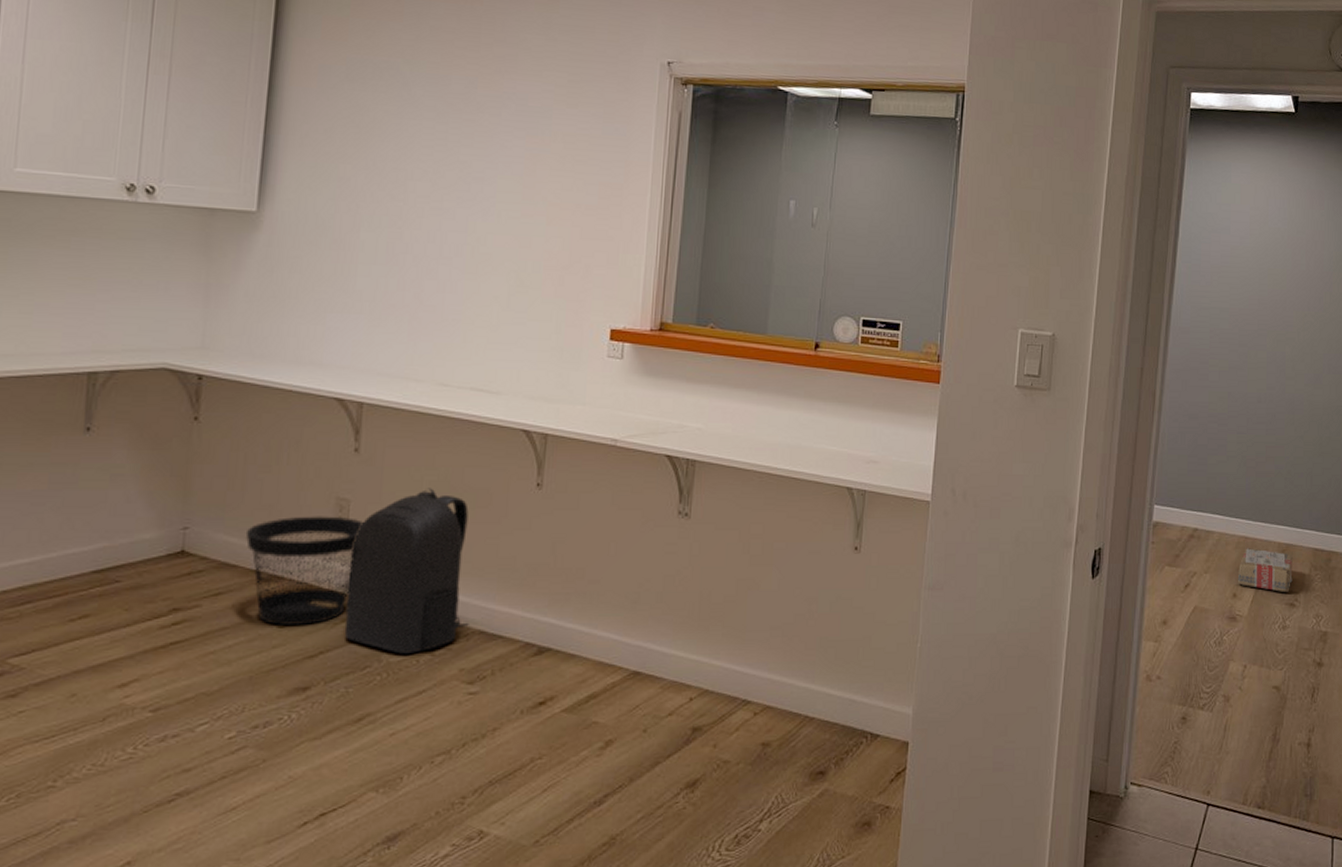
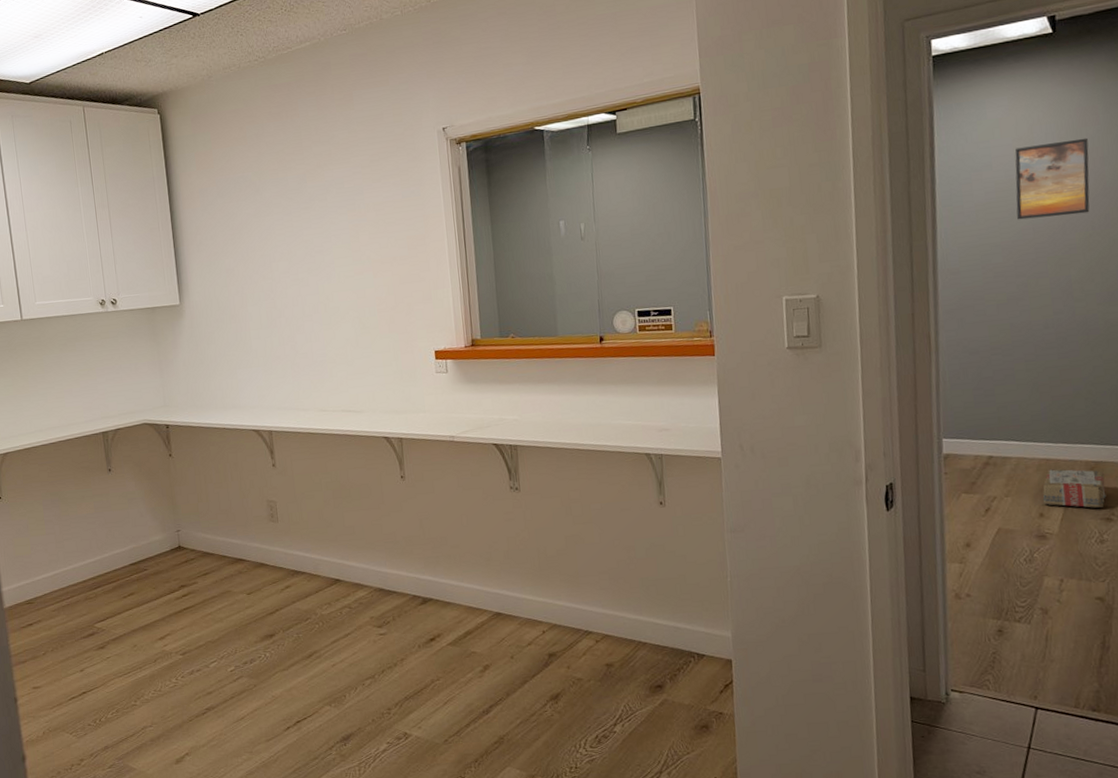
wastebasket: present [245,516,364,625] -> none [214,514,288,593]
backpack: present [344,488,469,654] -> none [283,487,371,608]
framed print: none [1246,217,1313,293] -> present [1014,138,1090,220]

